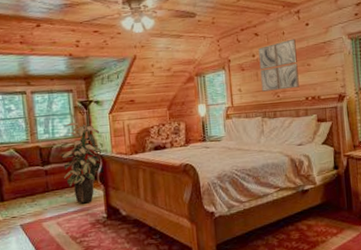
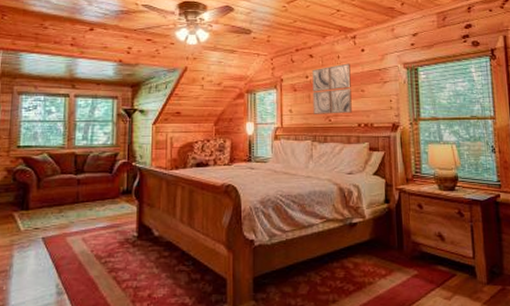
indoor plant: present [60,122,102,204] -> none [96,131,141,220]

